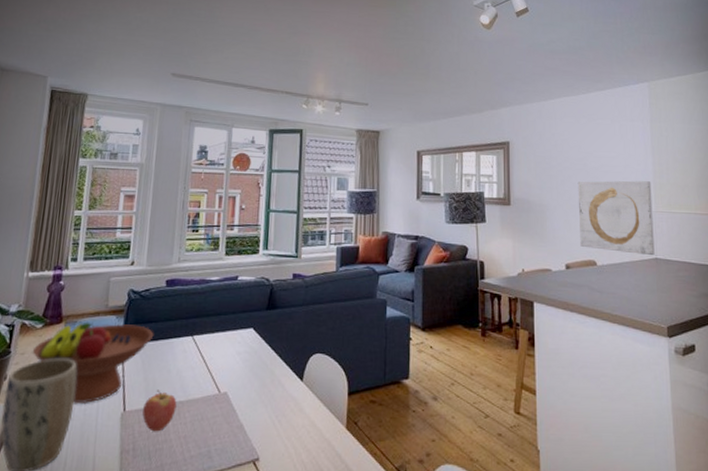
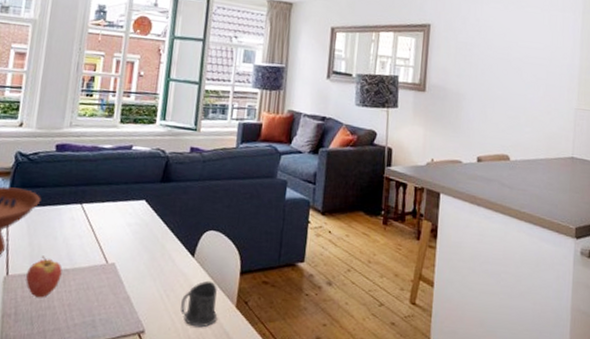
mug: none [293,403,329,451] -> present [180,280,218,328]
wall art: present [577,180,655,256] -> none [495,72,576,155]

